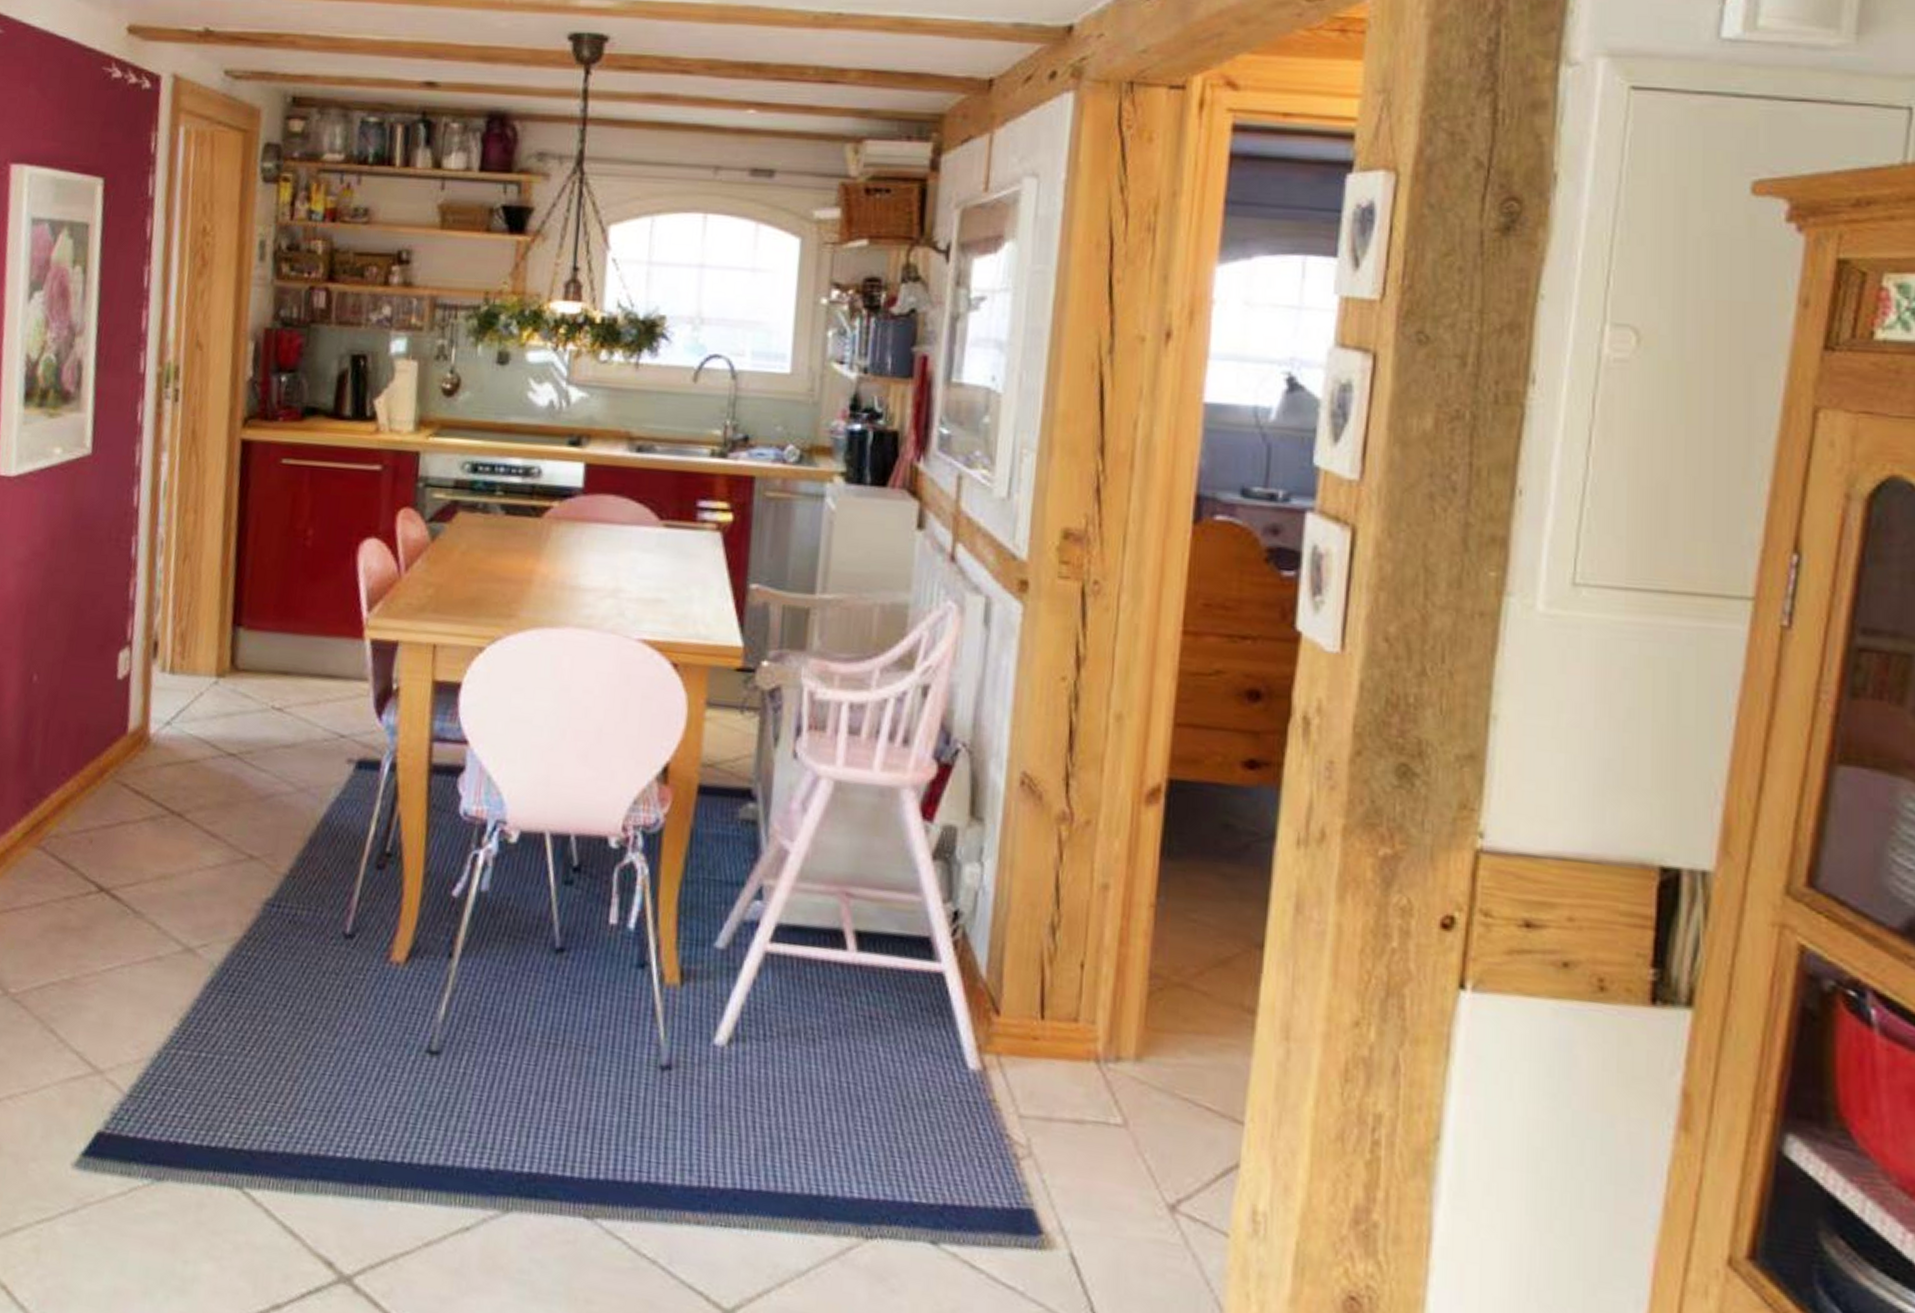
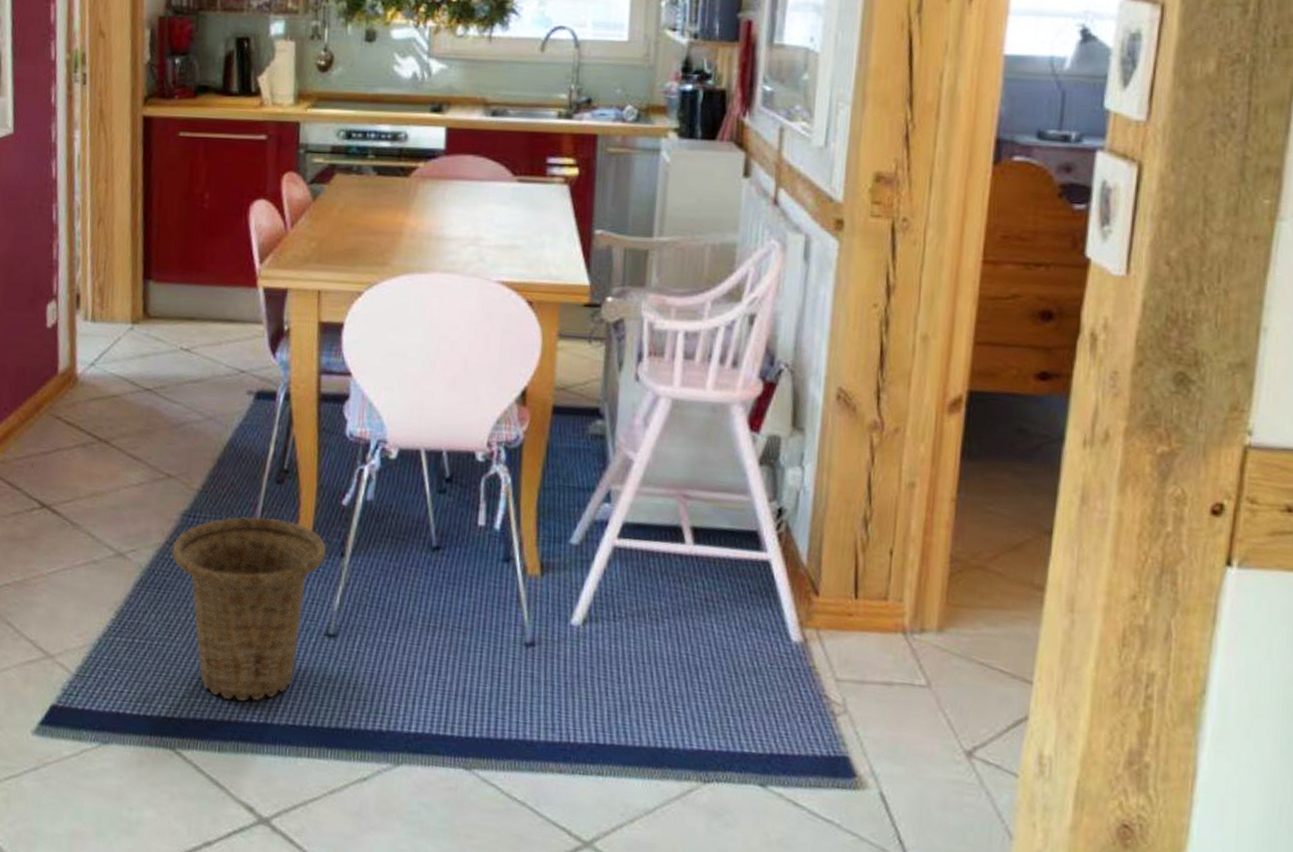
basket: none [250,907,432,1132] -> present [172,516,327,702]

